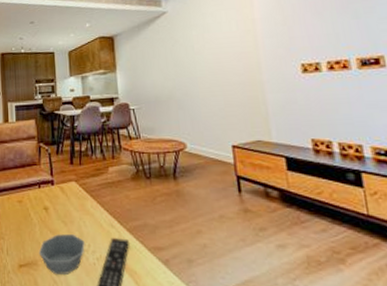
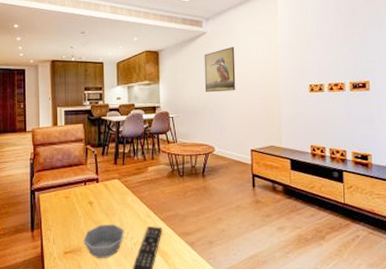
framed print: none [165,25,207,80] -> present [204,46,236,93]

